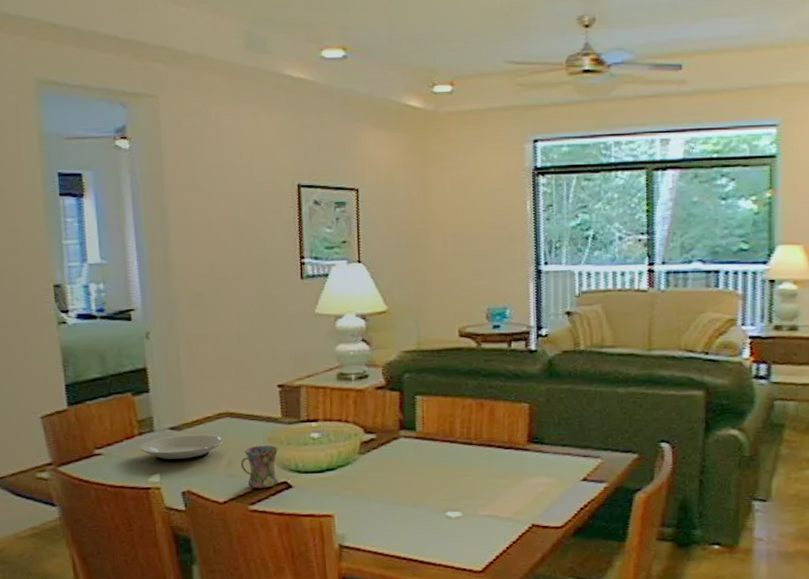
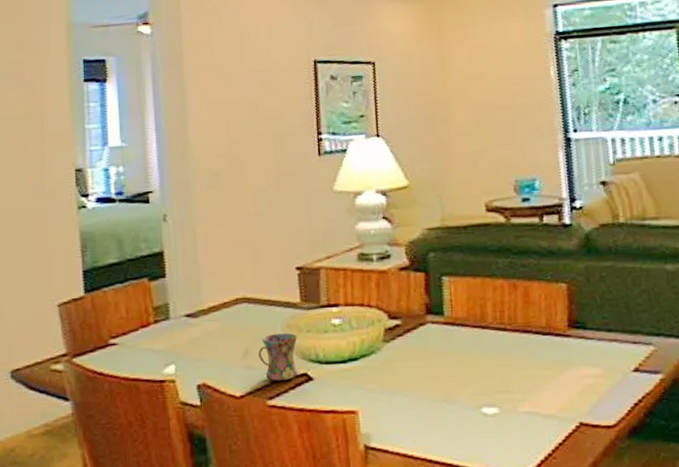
plate: present [139,434,224,462] -> none [154,321,241,353]

